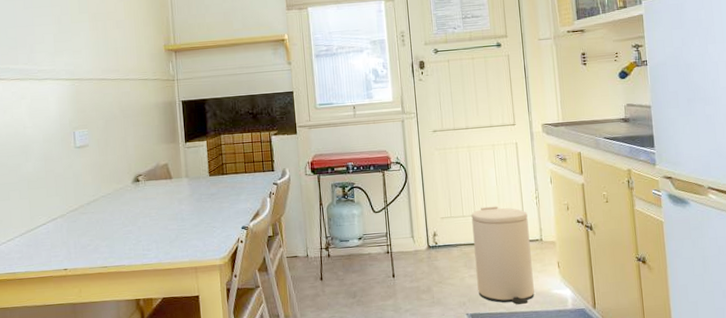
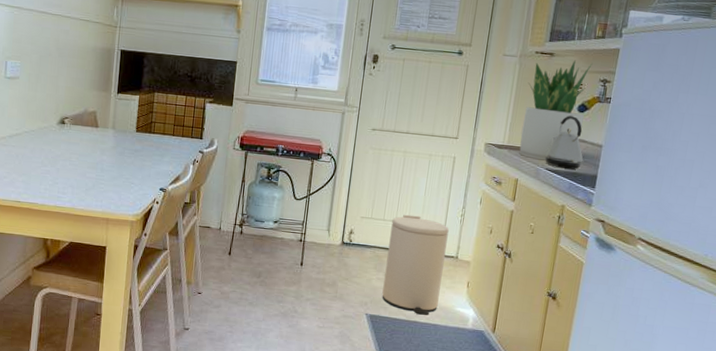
planter: none [567,32,628,131] -> present [519,60,593,162]
kettle: none [599,83,637,134] -> present [544,115,584,170]

